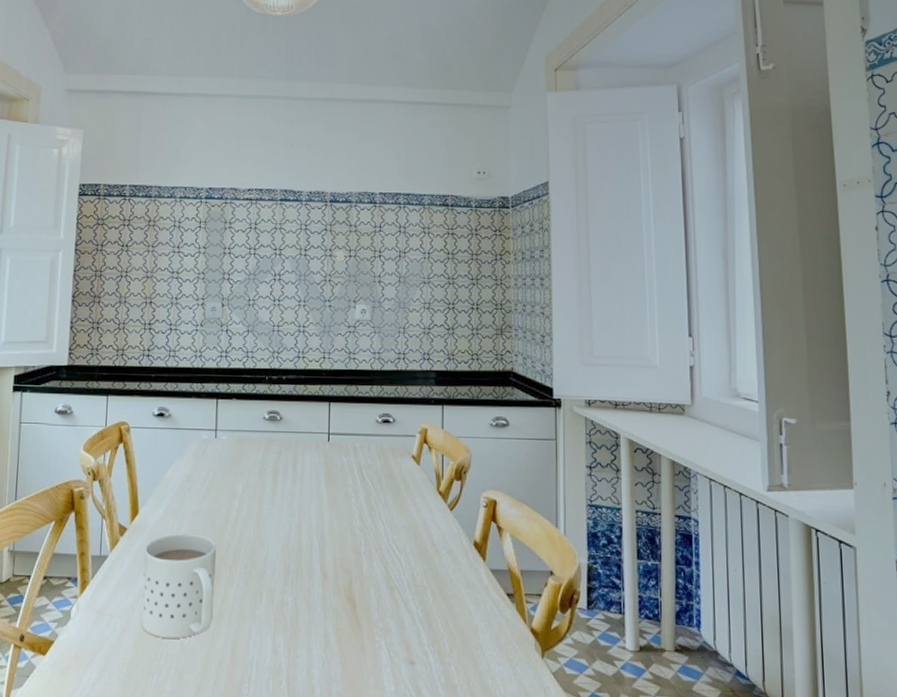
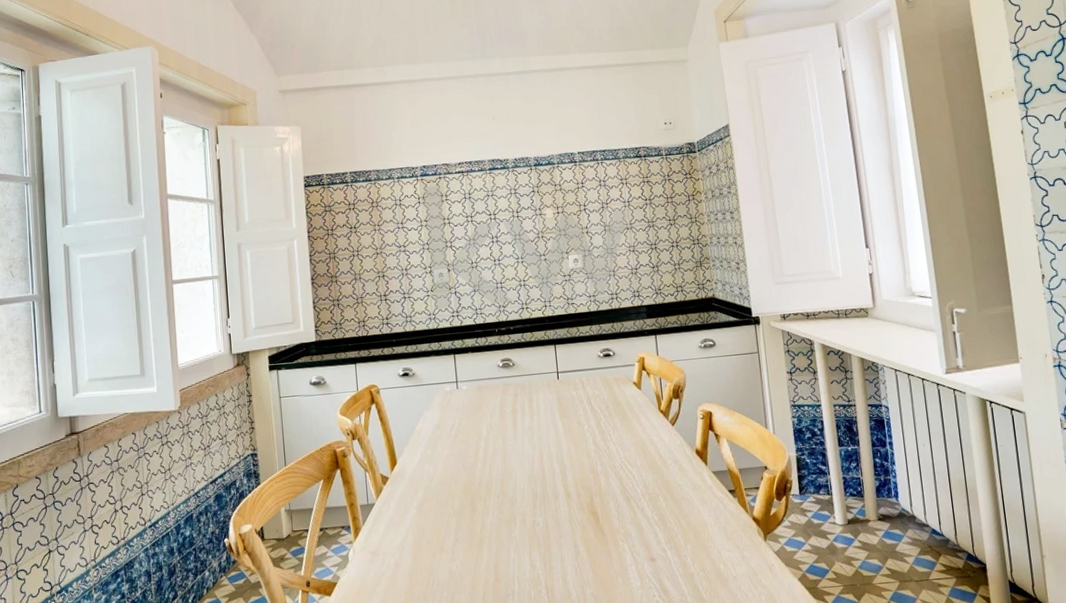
mug: present [140,533,216,639] -> none [406,474,475,568]

